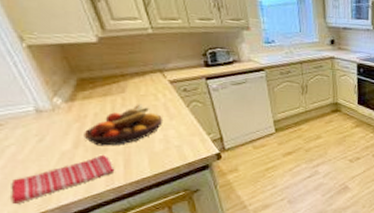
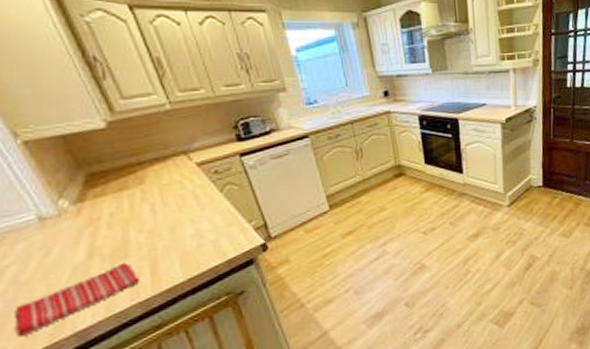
fruit bowl: present [84,104,163,146] -> none [98,195,194,253]

